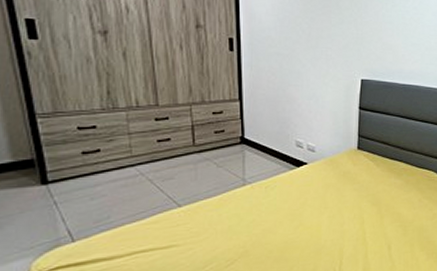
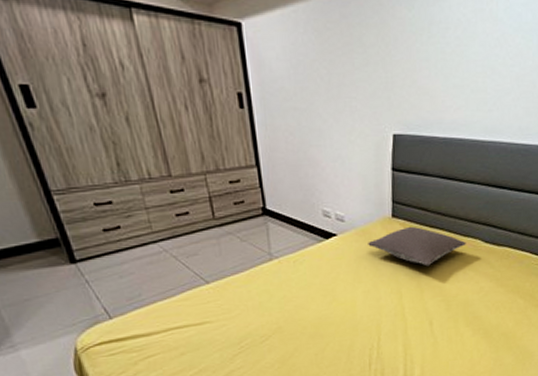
pillow: none [335,157,421,194] -> present [368,226,466,267]

